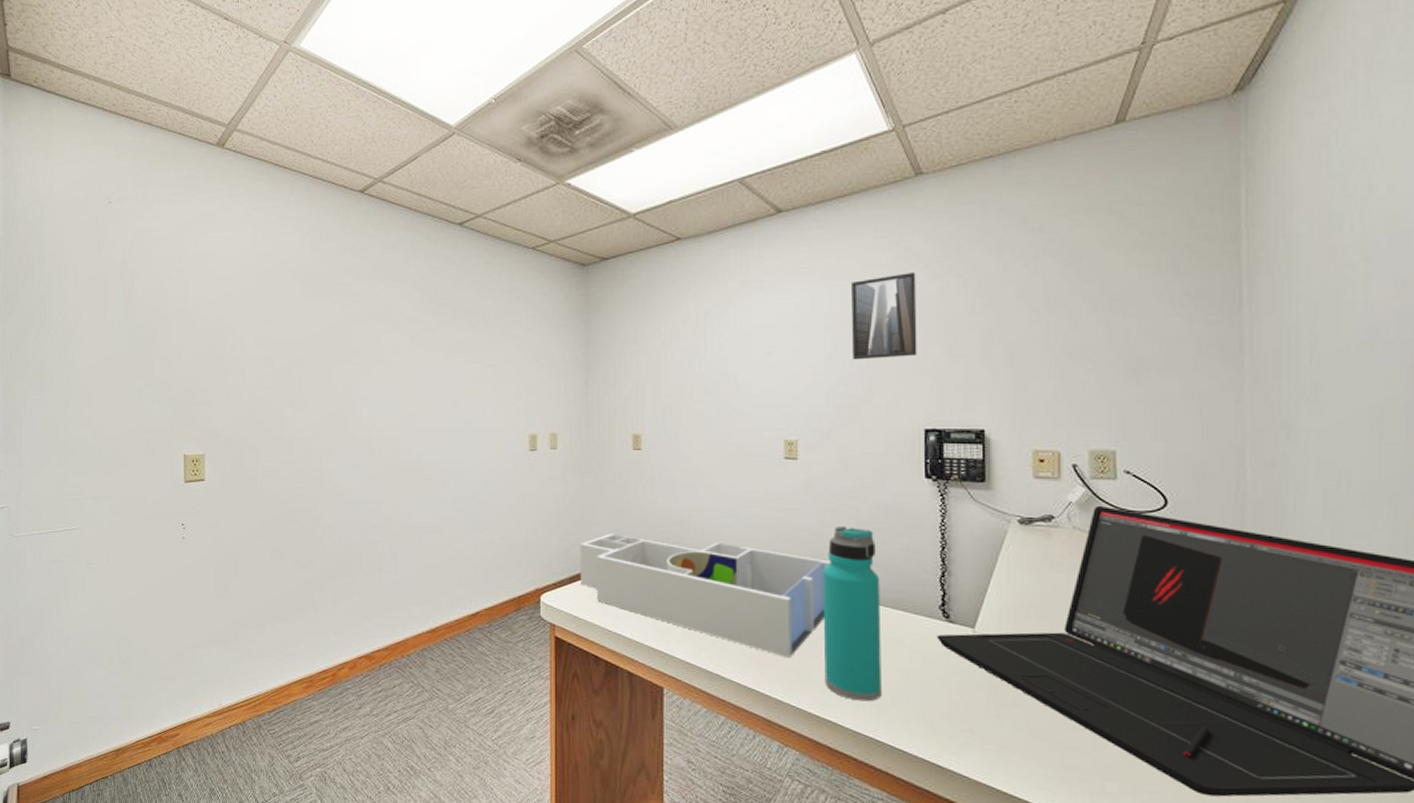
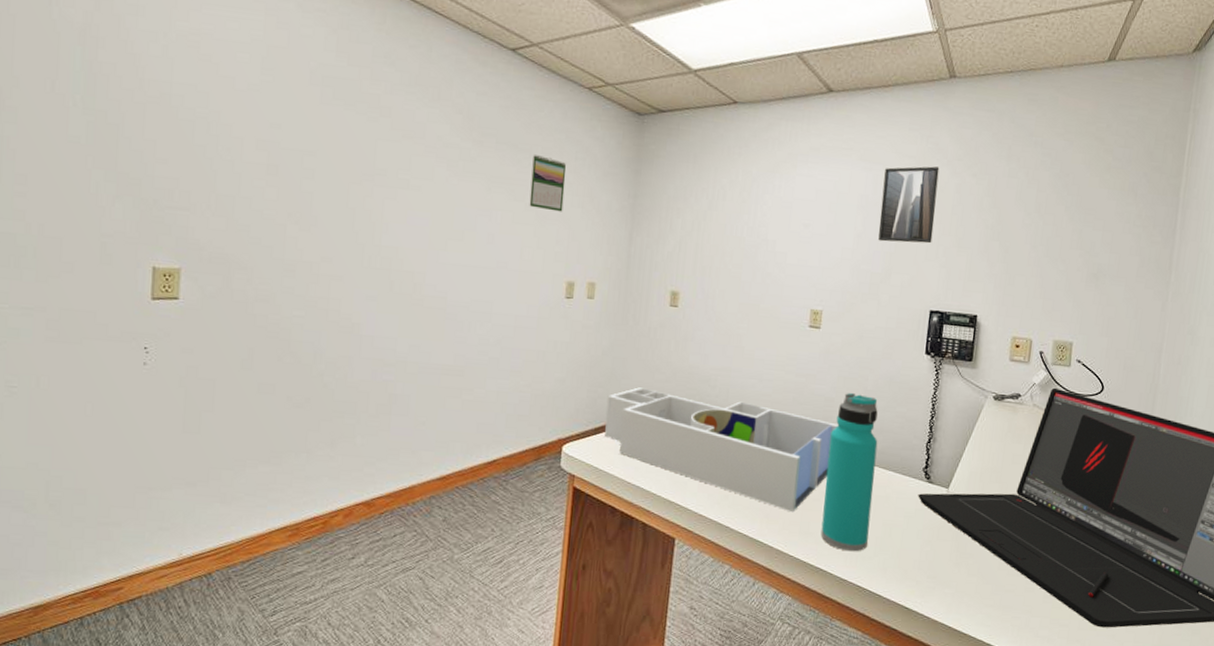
calendar: none [487,318,519,369] -> present [529,155,566,212]

